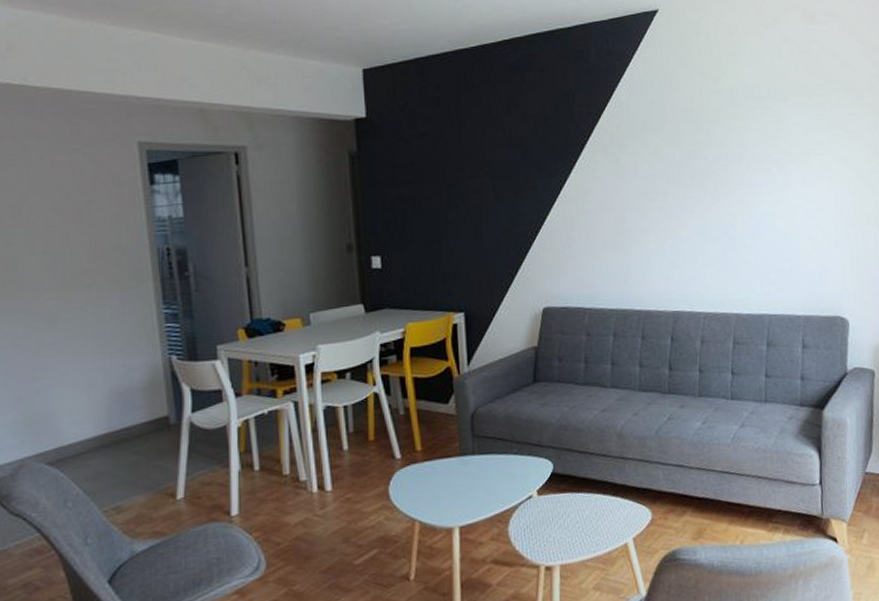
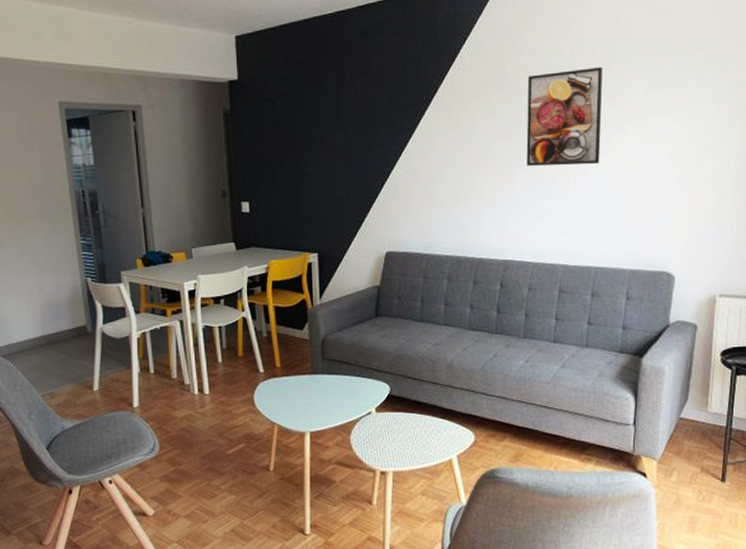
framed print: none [687,106,766,210] -> present [526,66,603,167]

